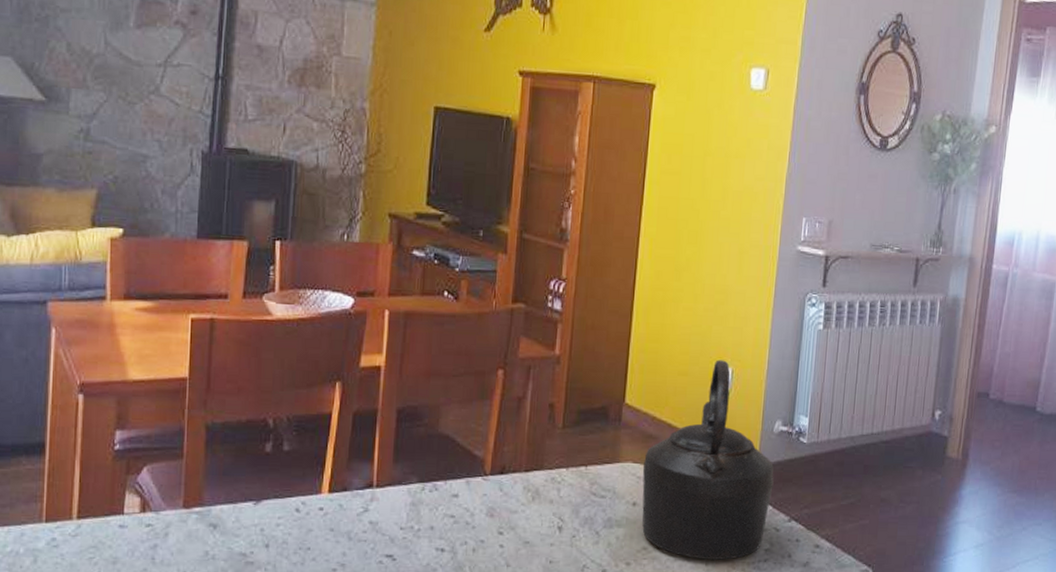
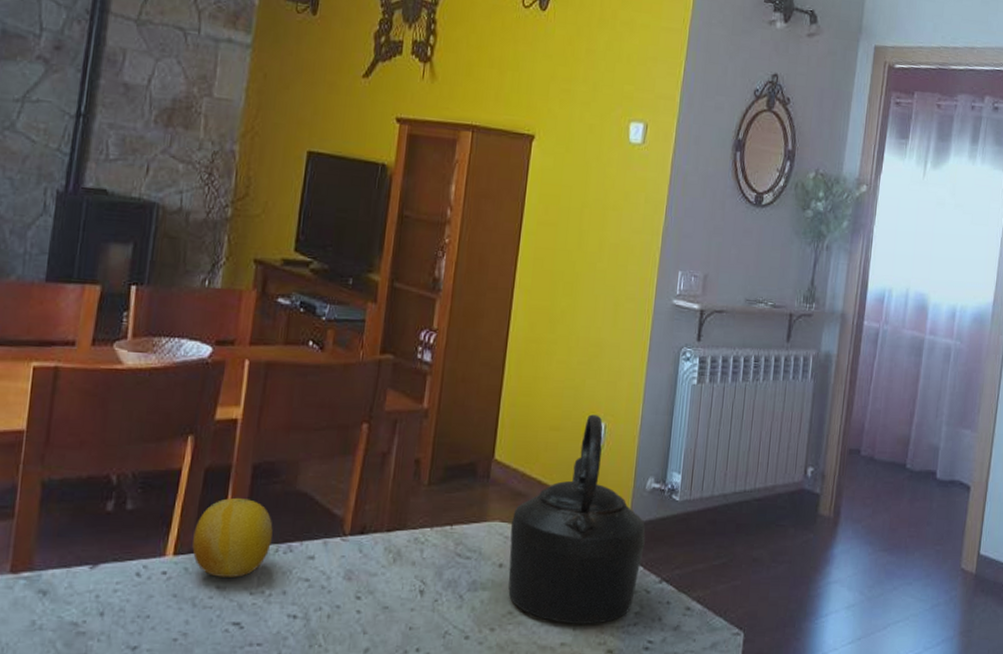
fruit: none [345,439,419,514] -> present [192,497,273,577]

